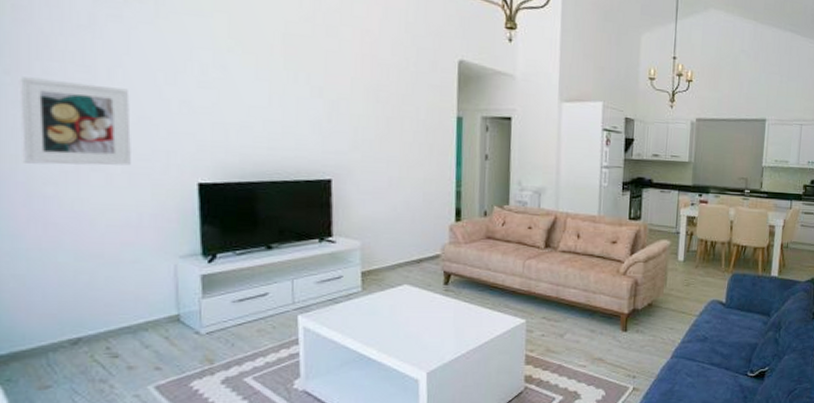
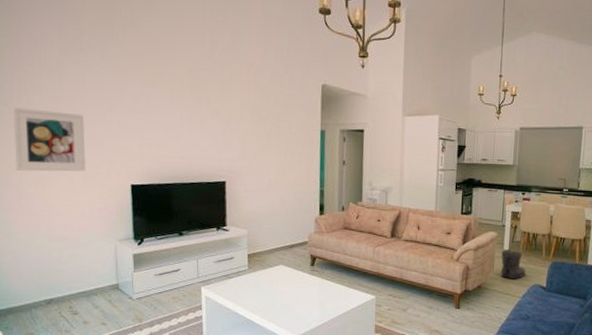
boots: none [674,260,703,295] -> present [500,249,526,280]

